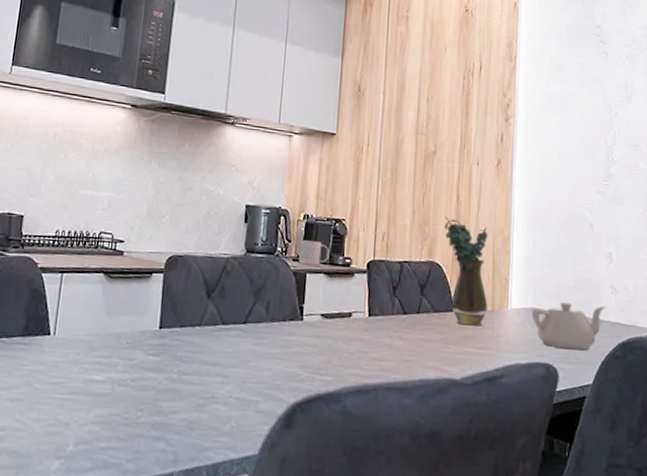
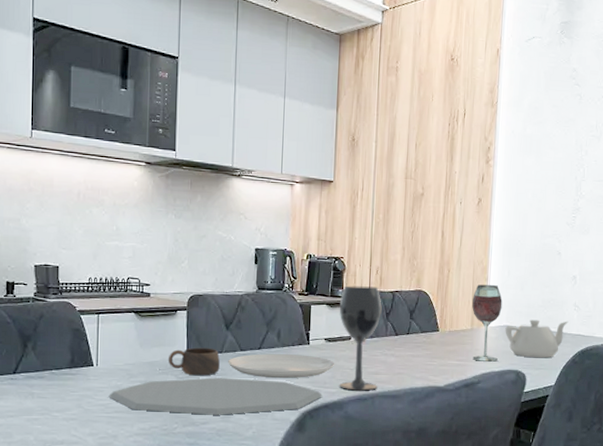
placemat: none [64,355,316,404] -> present [108,377,322,415]
cup: none [137,318,198,353] -> present [167,347,220,376]
plate: none [207,329,332,361] -> present [228,354,335,379]
mug: present [298,240,329,265] -> none [303,277,330,298]
wine glass: none [336,252,388,381] -> present [339,286,382,391]
vase: present [445,216,488,326] -> none [431,250,469,343]
wineglass: none [492,258,528,352] -> present [472,285,503,362]

